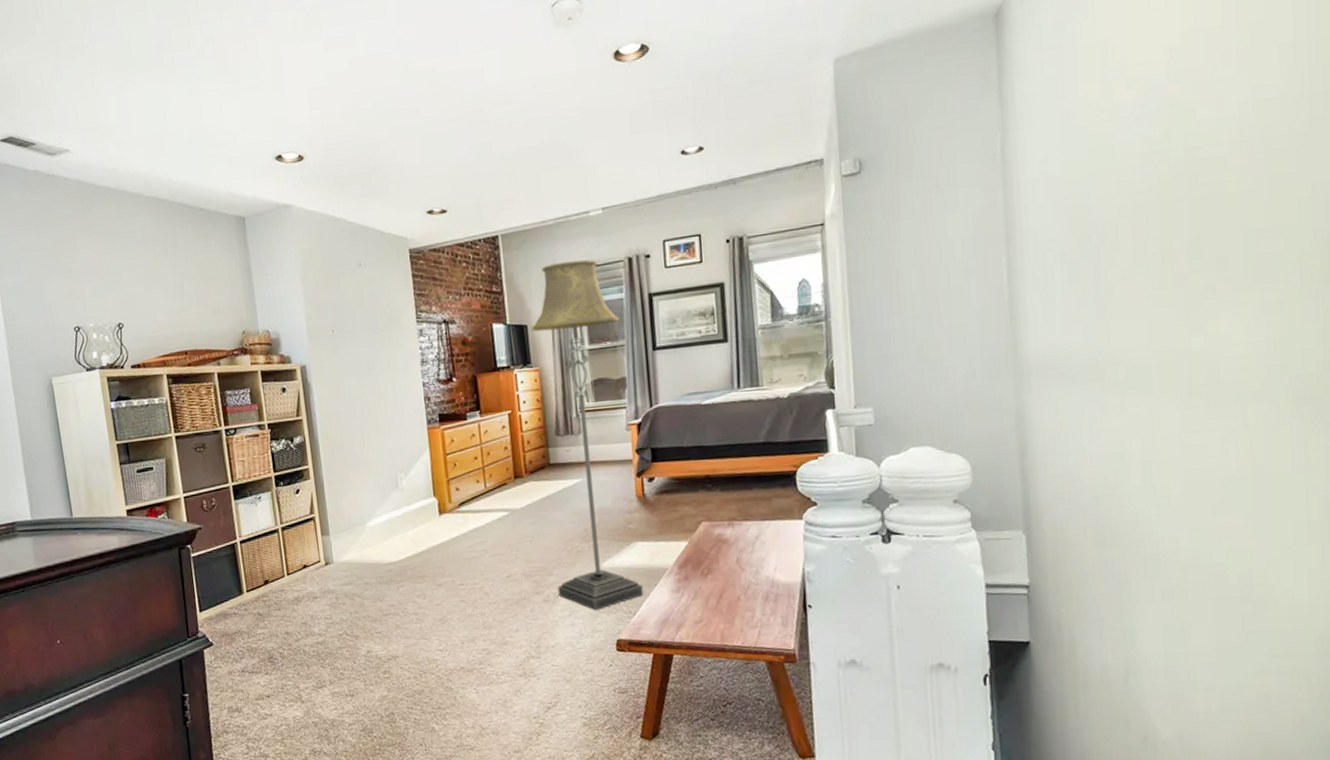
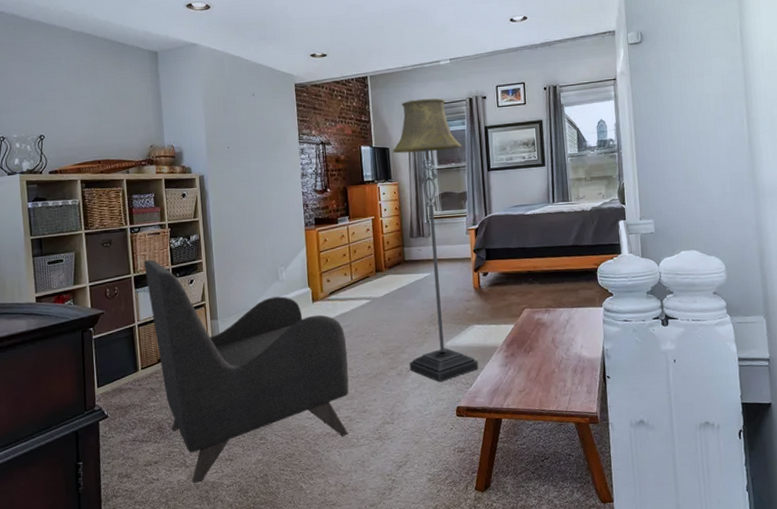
armchair: none [242,467,486,720] -> present [143,260,349,483]

